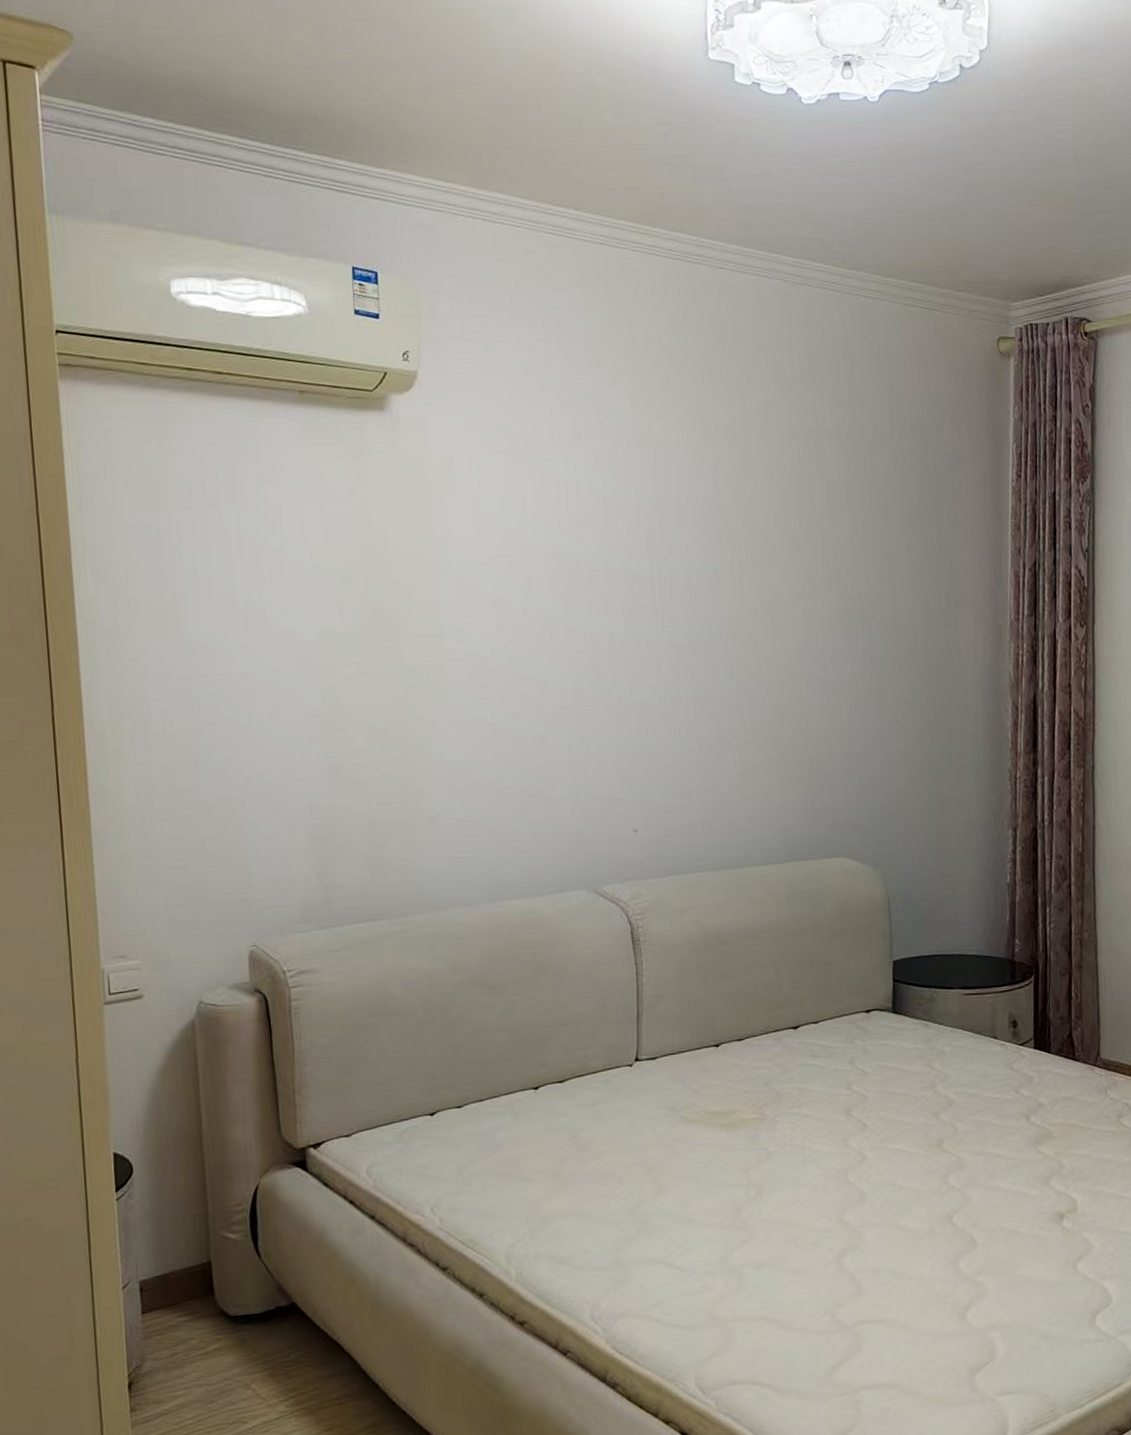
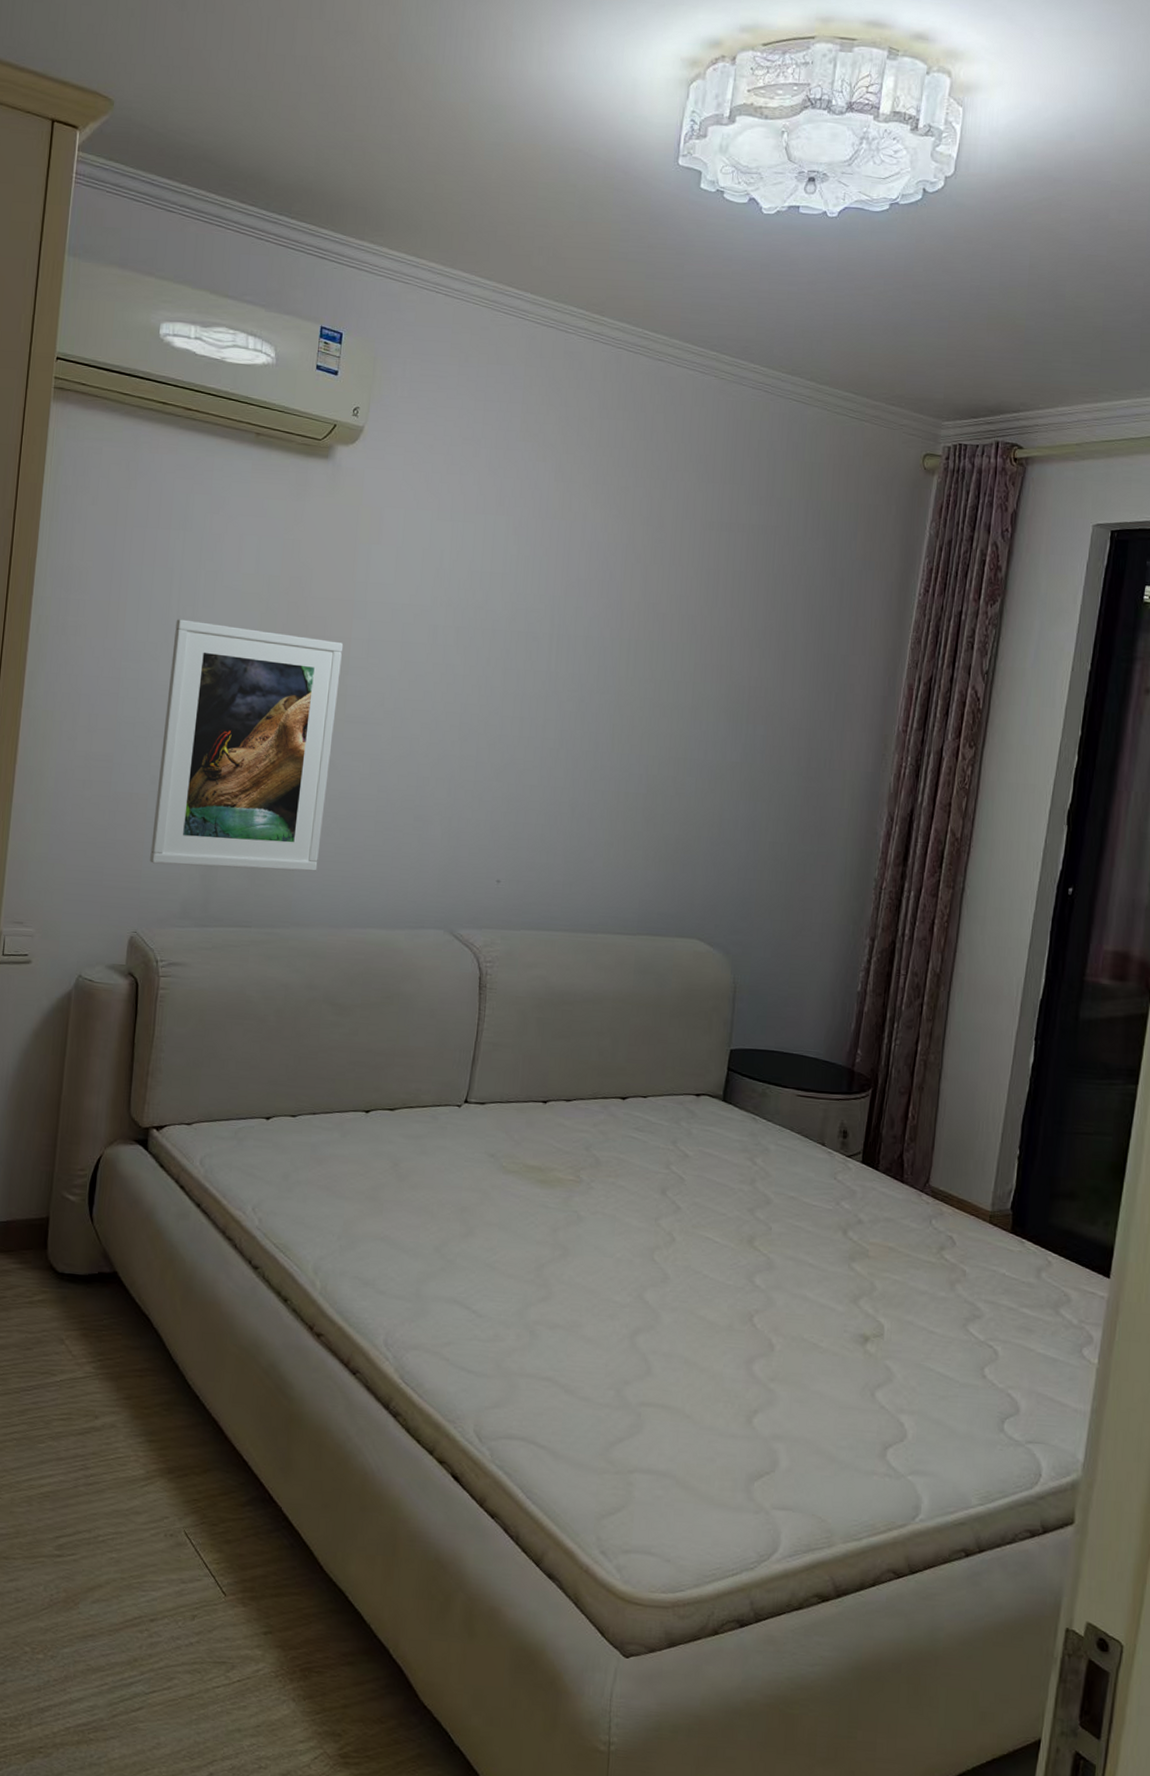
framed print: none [243,603,443,870] -> present [150,619,344,871]

